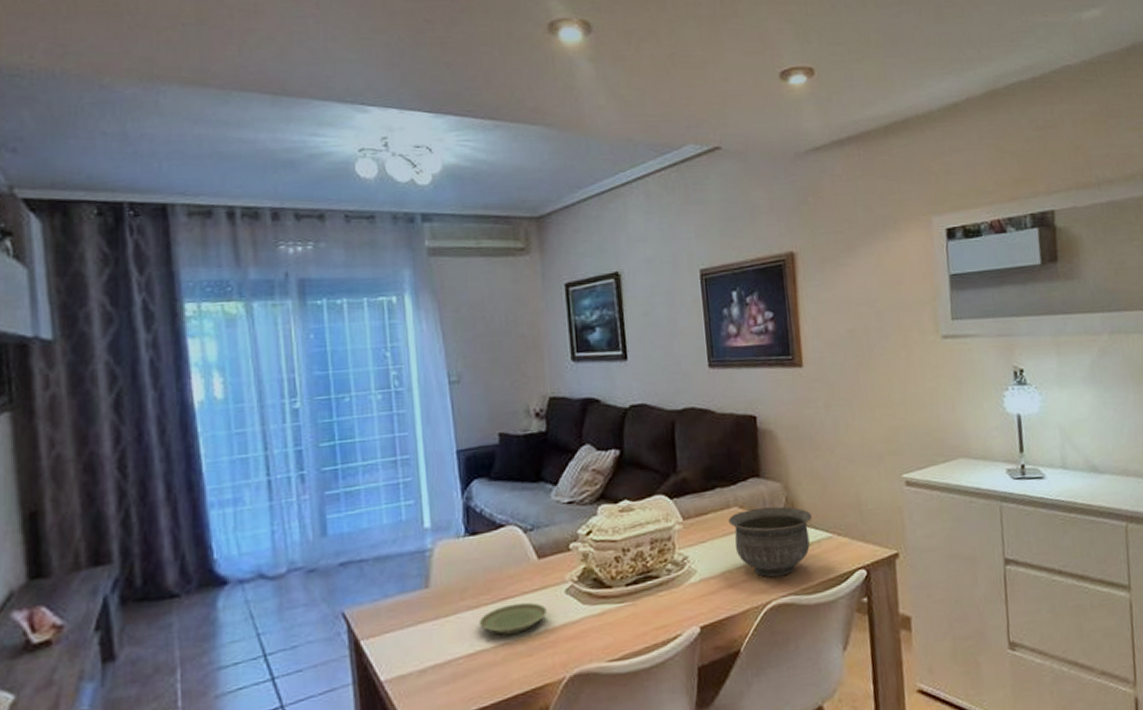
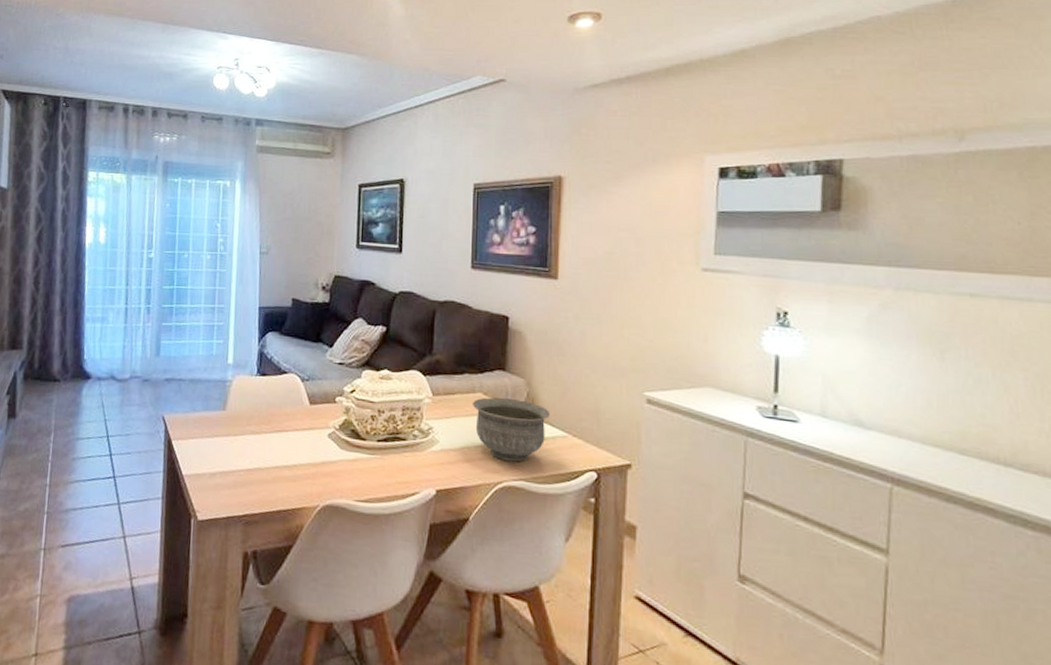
plate: present [478,602,547,635] -> none [258,436,312,461]

